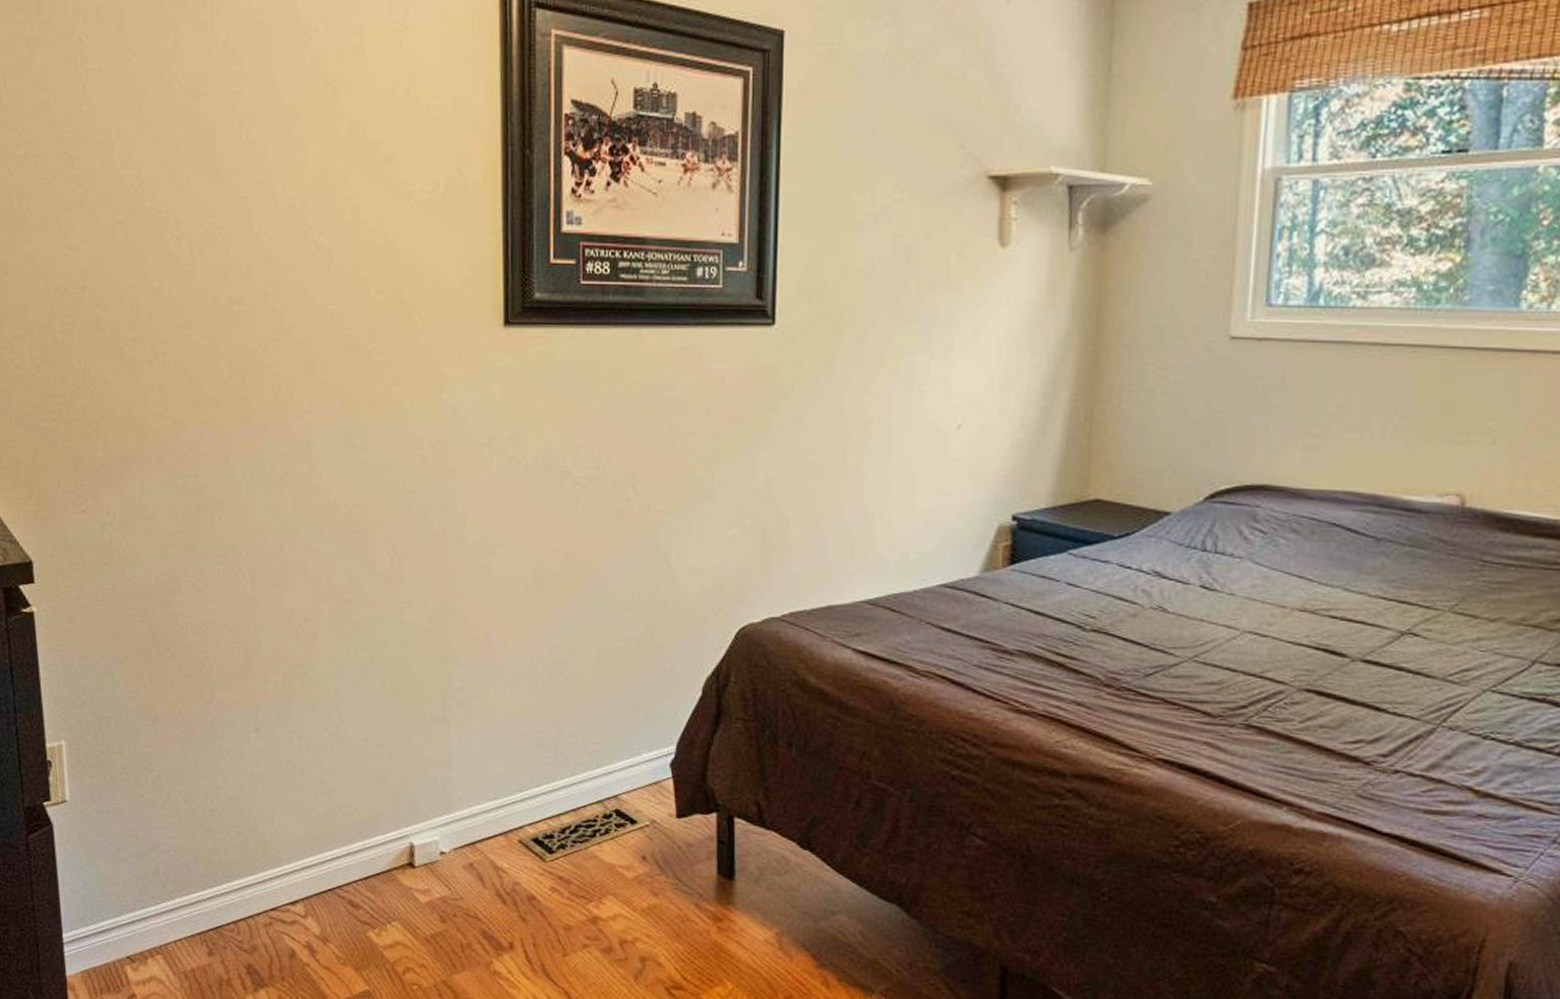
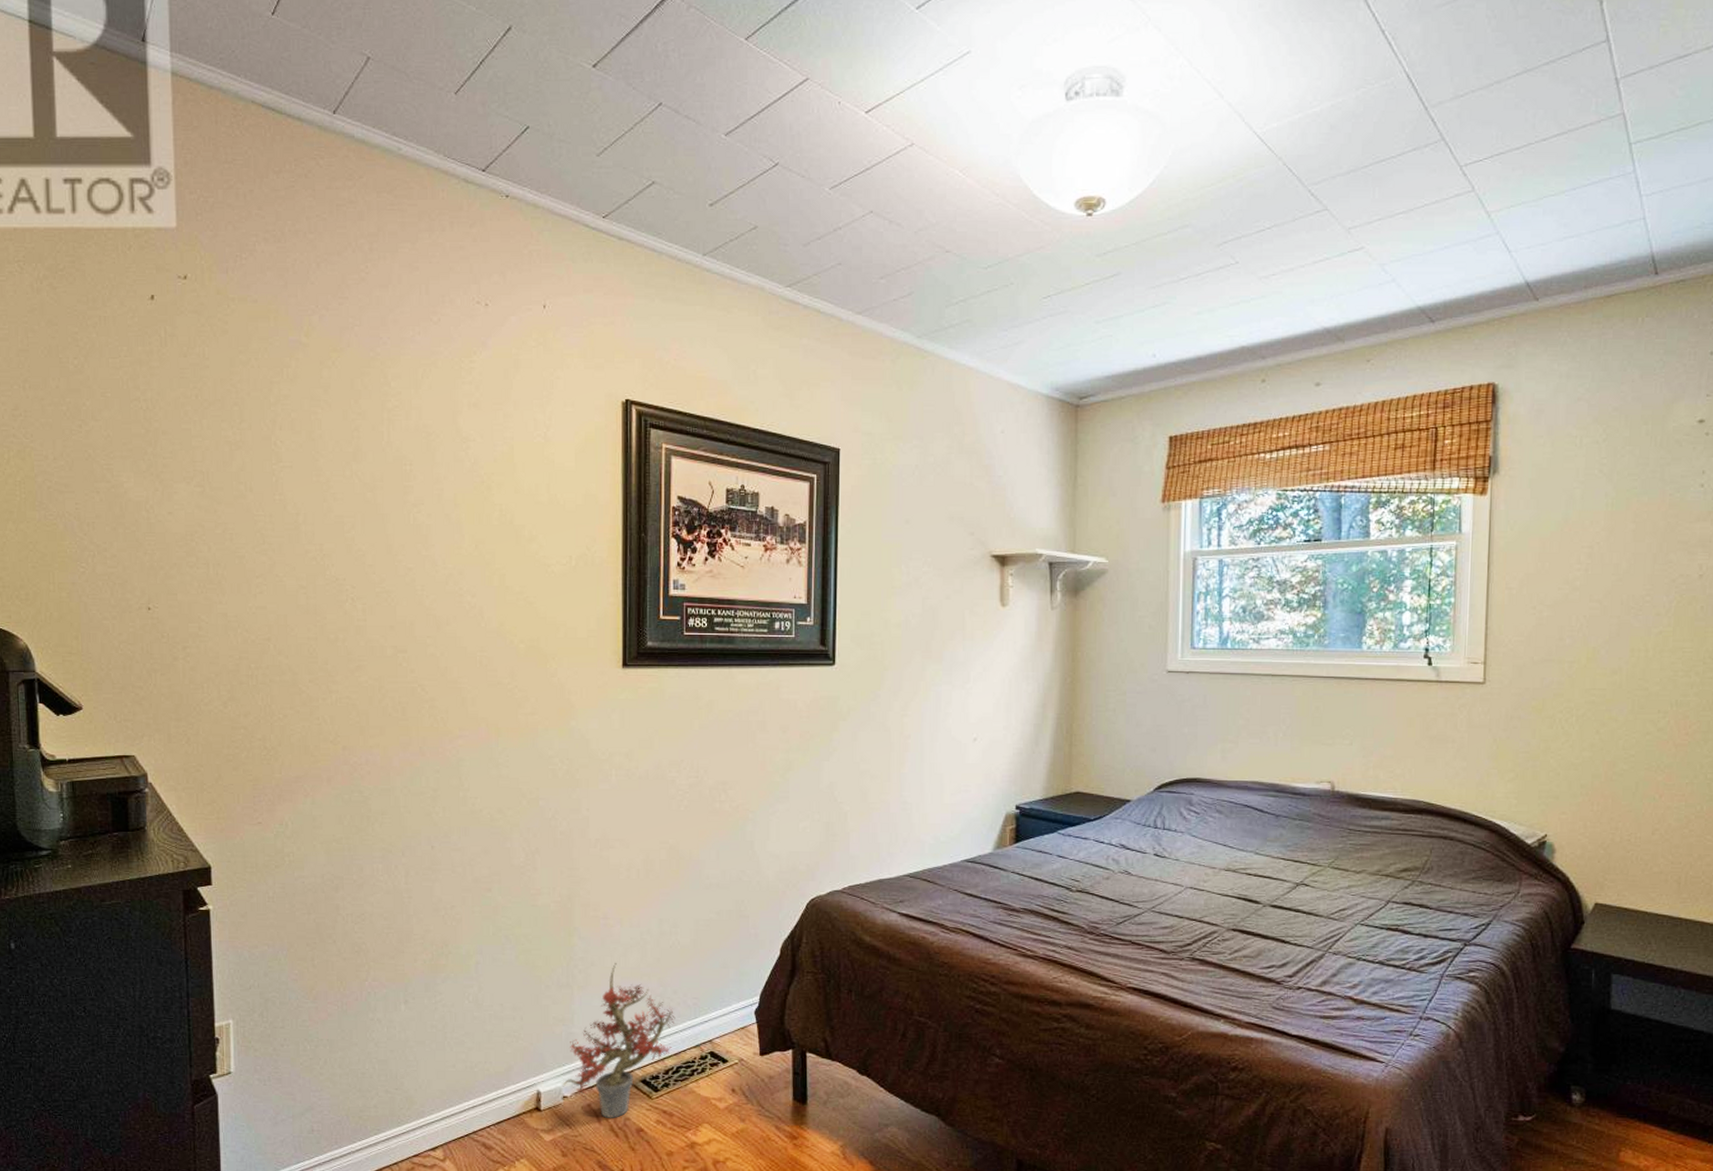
potted plant: none [439,696,573,882] -> present [562,963,675,1118]

